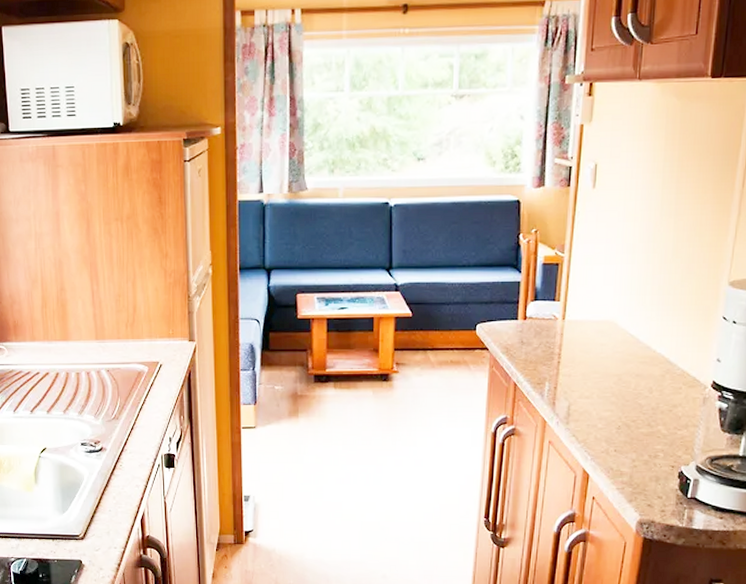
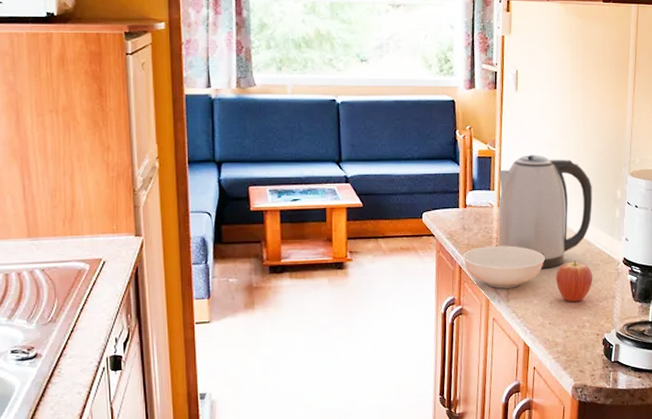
bowl: none [519,363,615,409] -> present [463,246,545,289]
kettle: none [560,261,680,389] -> present [497,154,593,268]
fruit: none [626,382,672,429] -> present [556,260,593,302]

